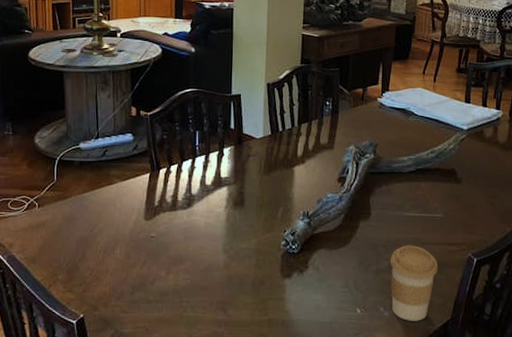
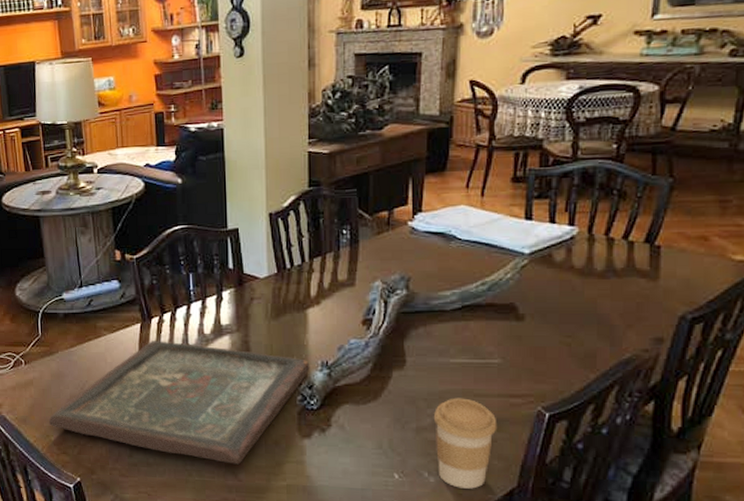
board game: none [58,189,294,302] -> present [49,341,310,465]

